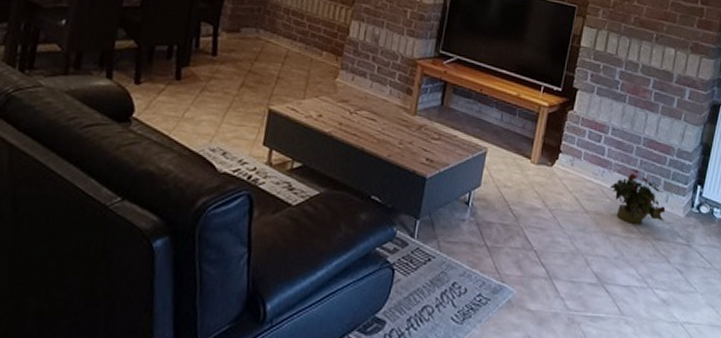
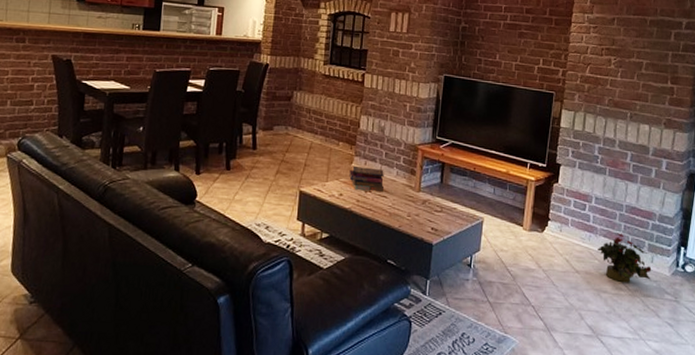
books: none [332,80,375,114] -> present [349,165,385,192]

